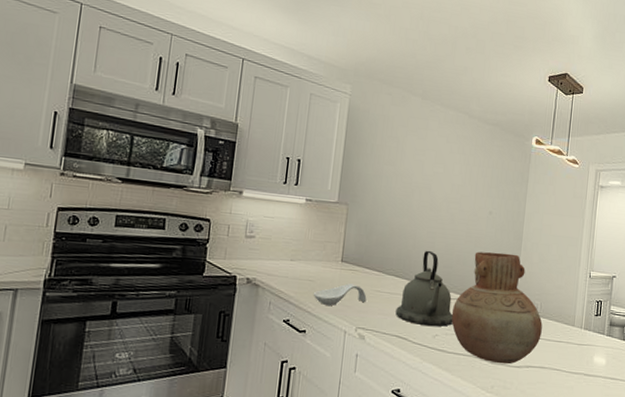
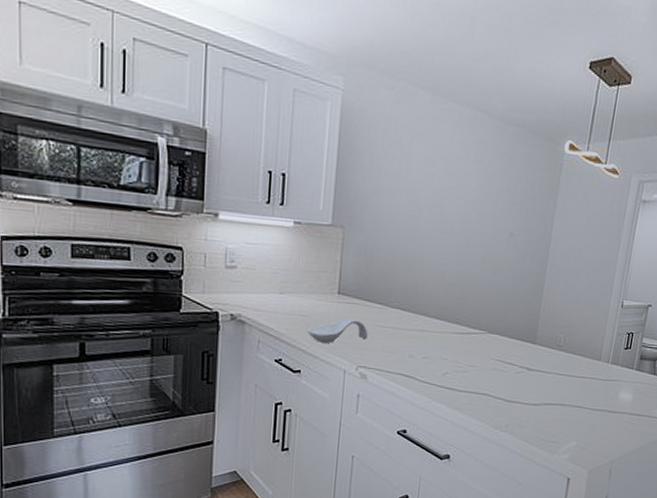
kettle: present [395,250,454,327] -> none [401,279,466,364]
vase: present [451,251,543,365] -> none [463,280,565,402]

